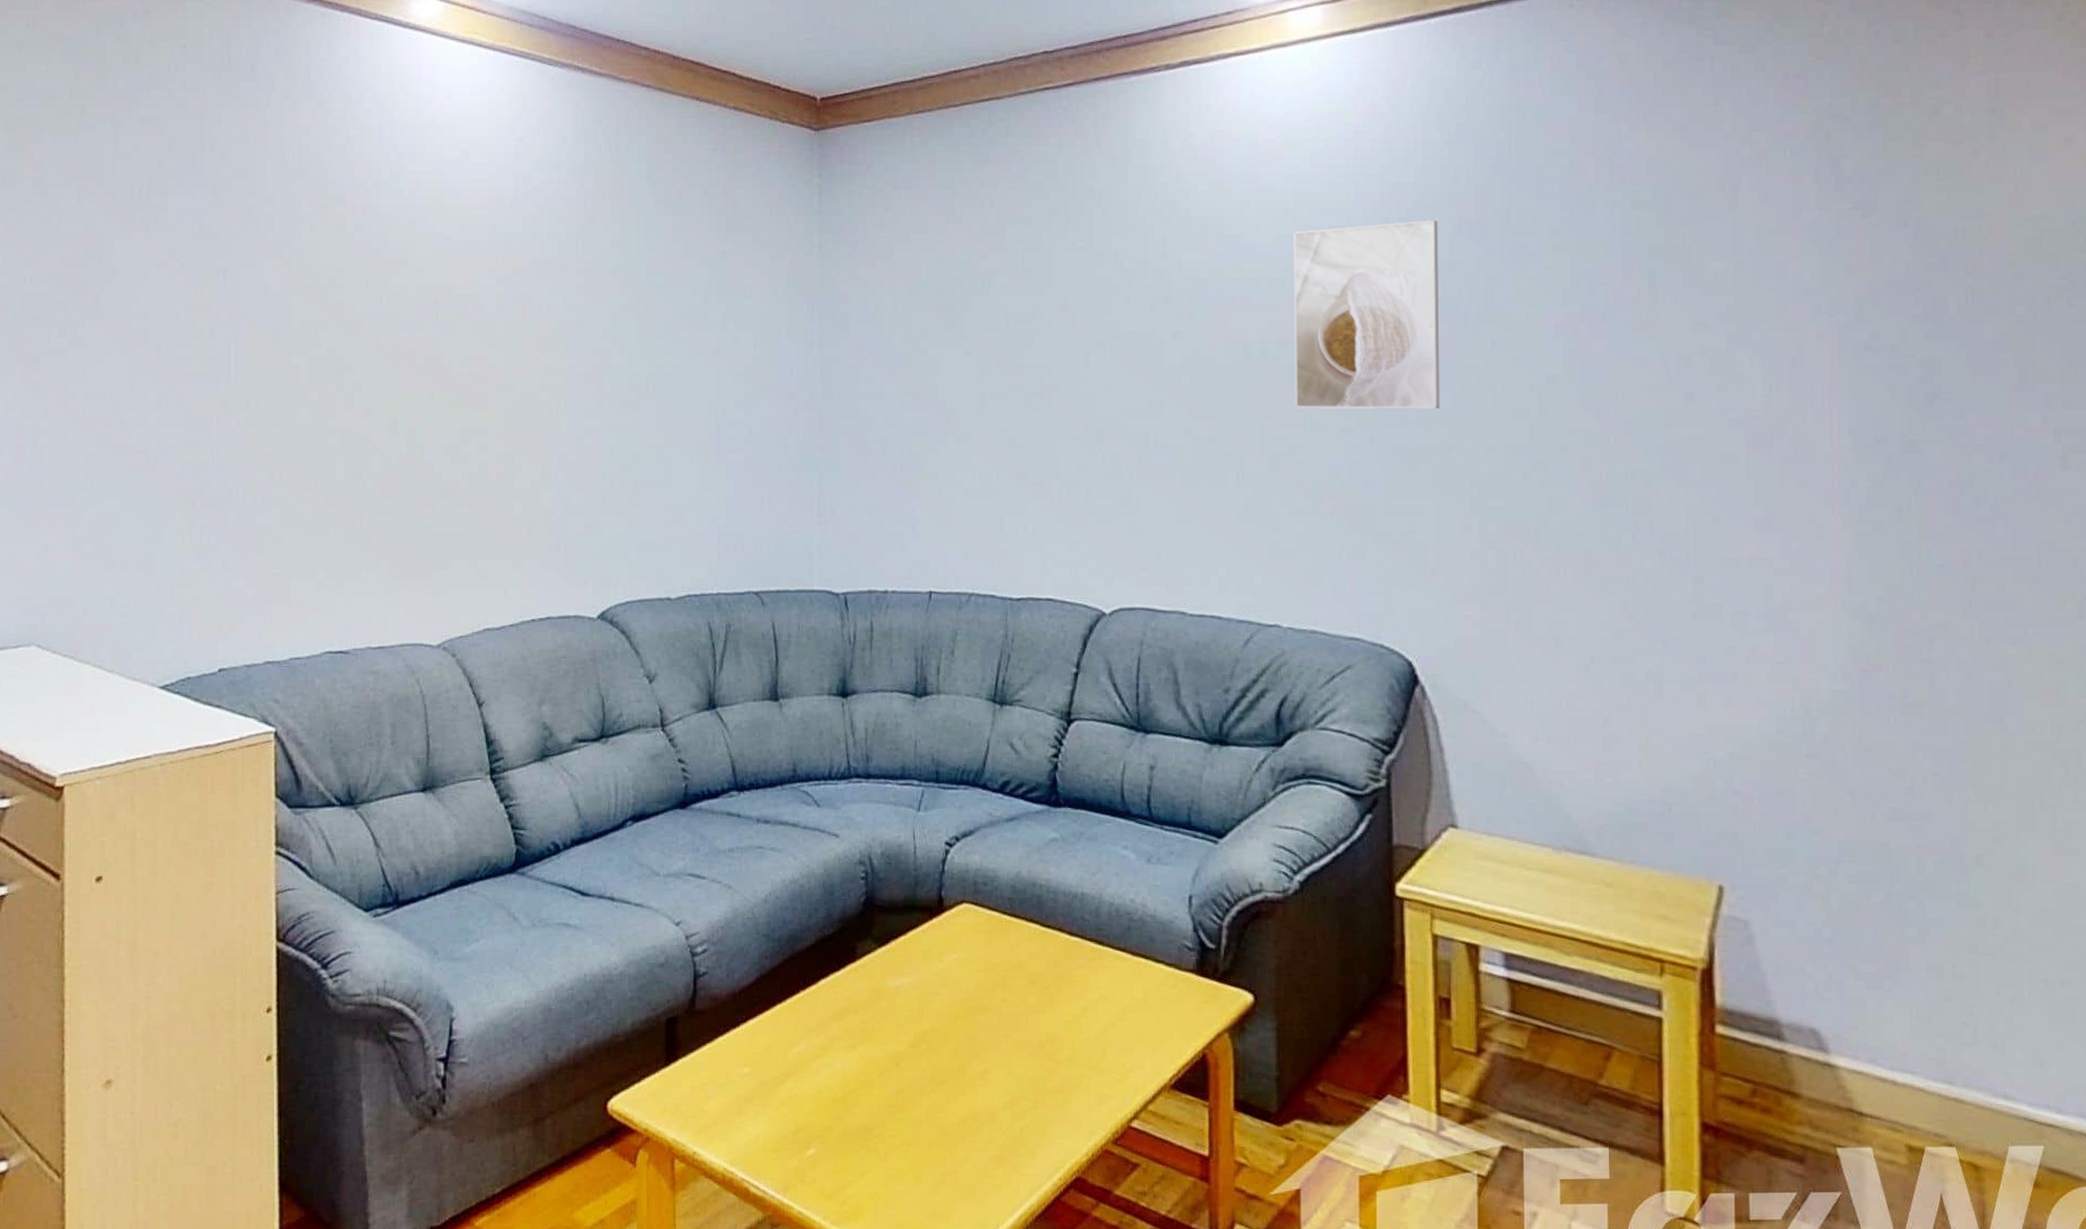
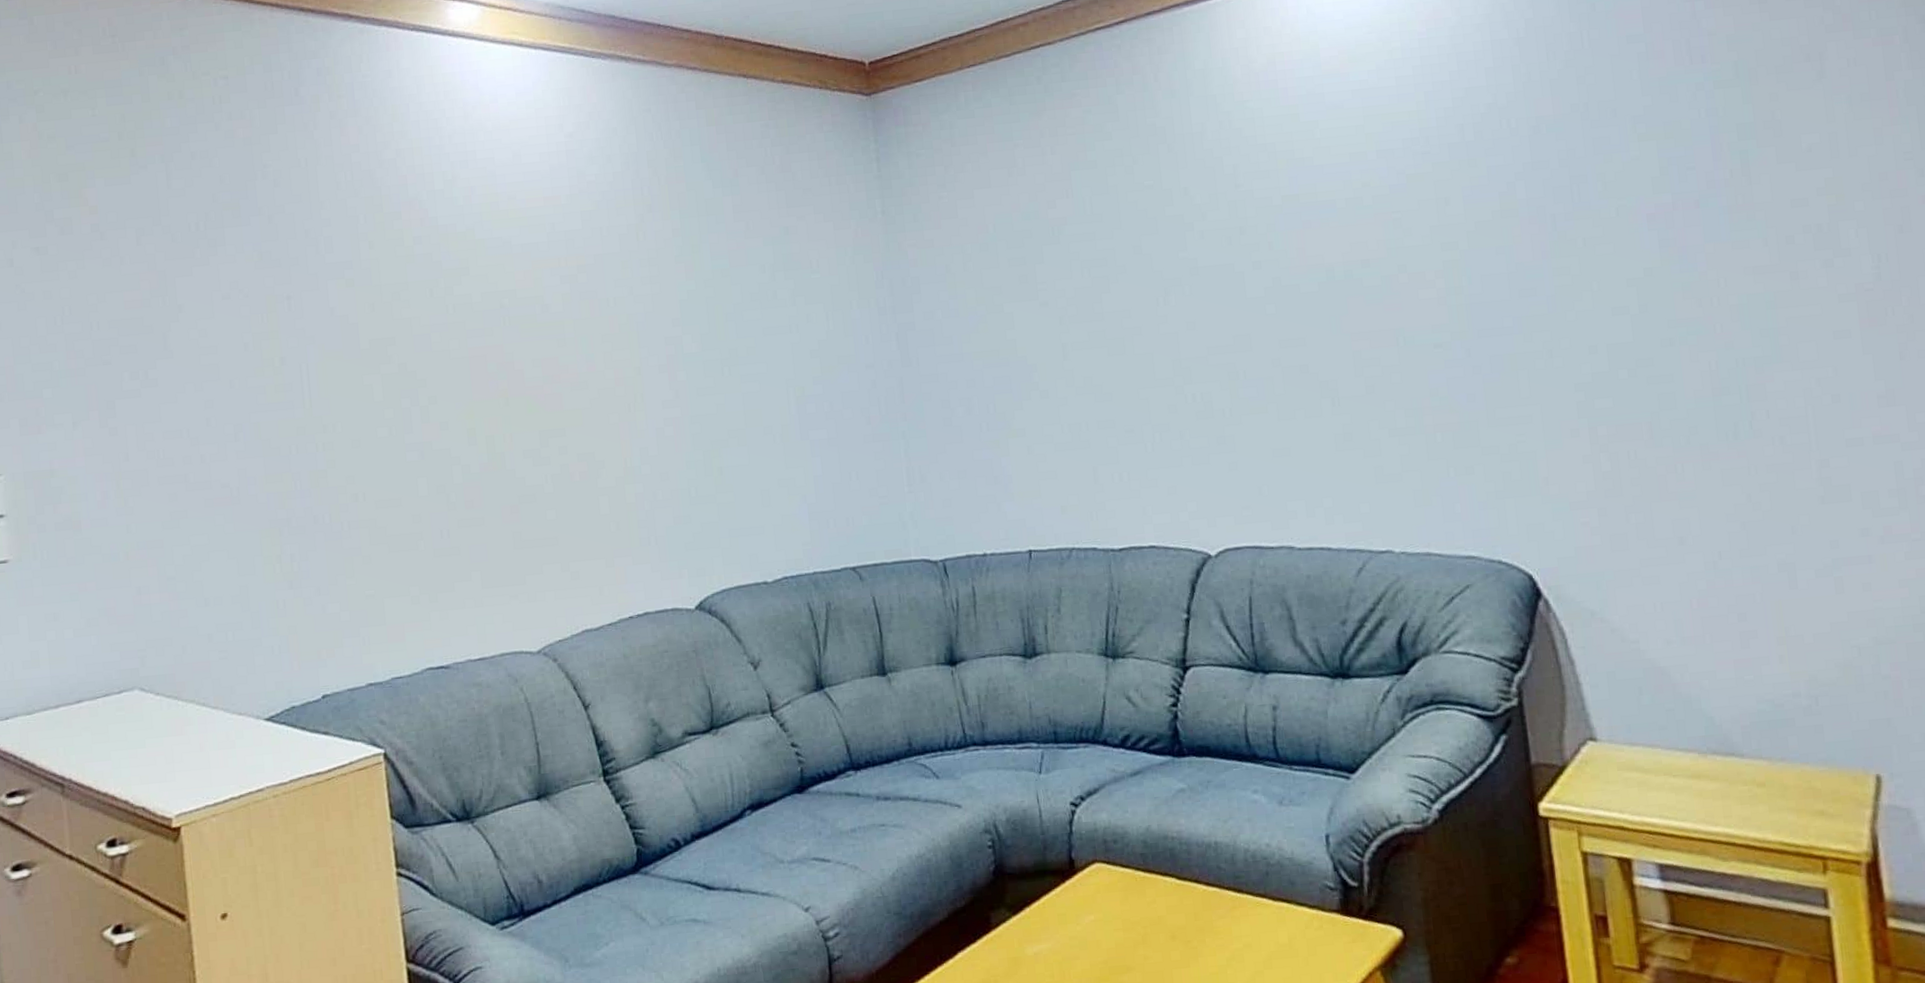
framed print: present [1294,220,1440,409] -> none [1366,121,1536,328]

